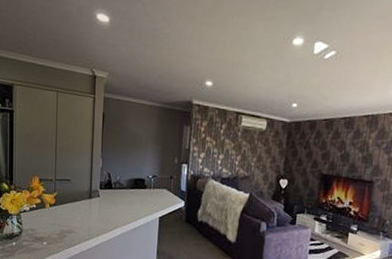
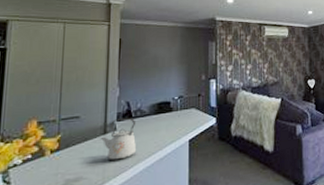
kettle: none [86,187,116,223] -> present [100,118,136,160]

